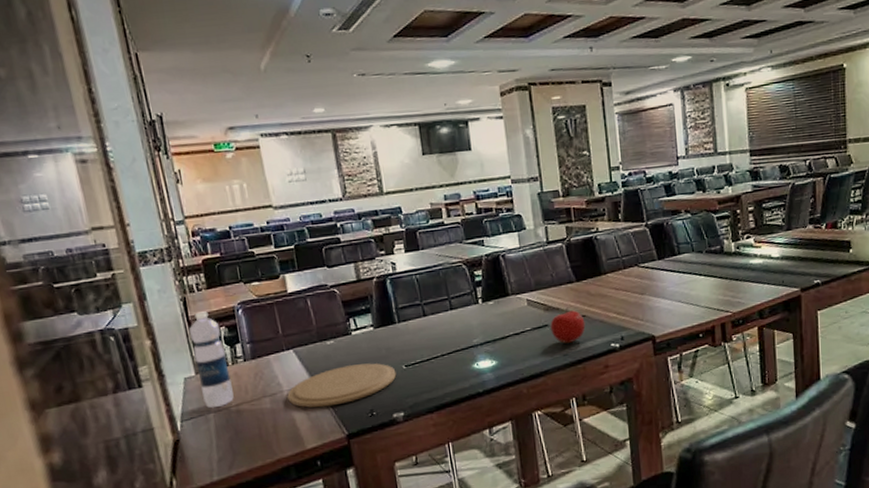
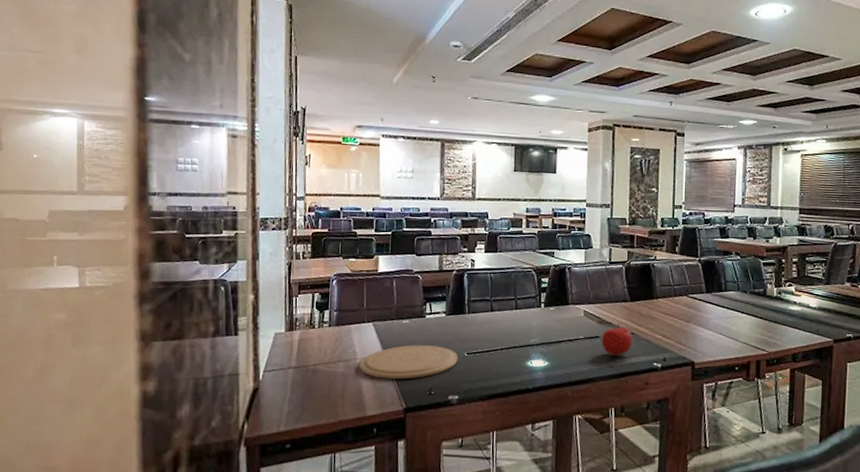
water bottle: present [188,311,234,408] -> none [287,277,315,364]

